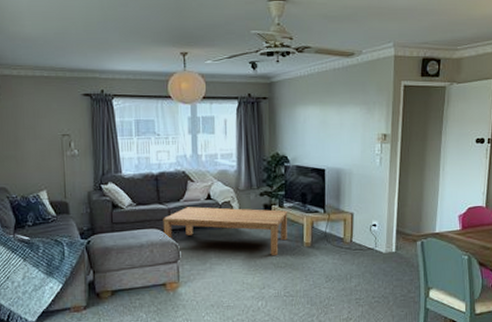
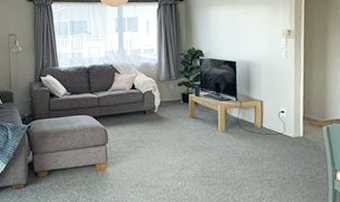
coffee table: present [163,207,288,256] -> none [93,95,204,140]

